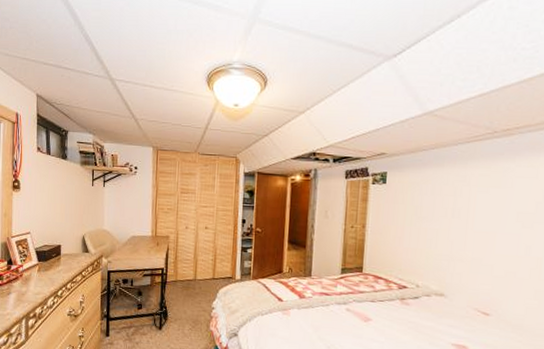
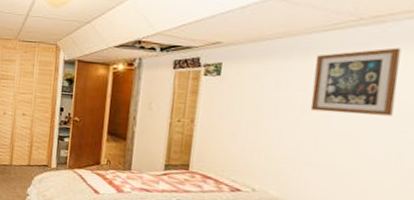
picture frame: none [459,156,525,214] -> present [310,47,401,116]

